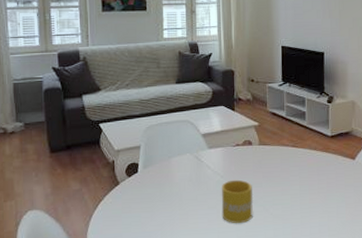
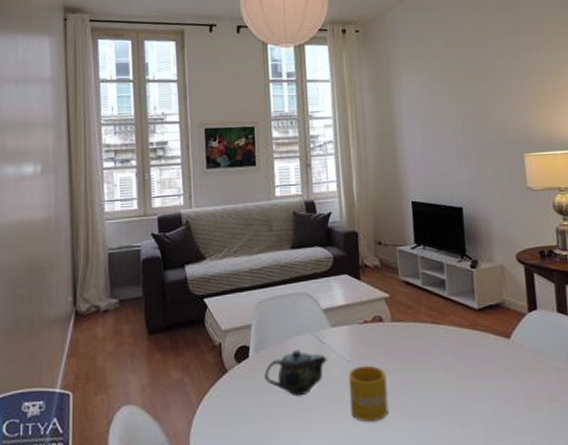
teapot: none [151,166,204,204] -> present [264,348,327,397]

